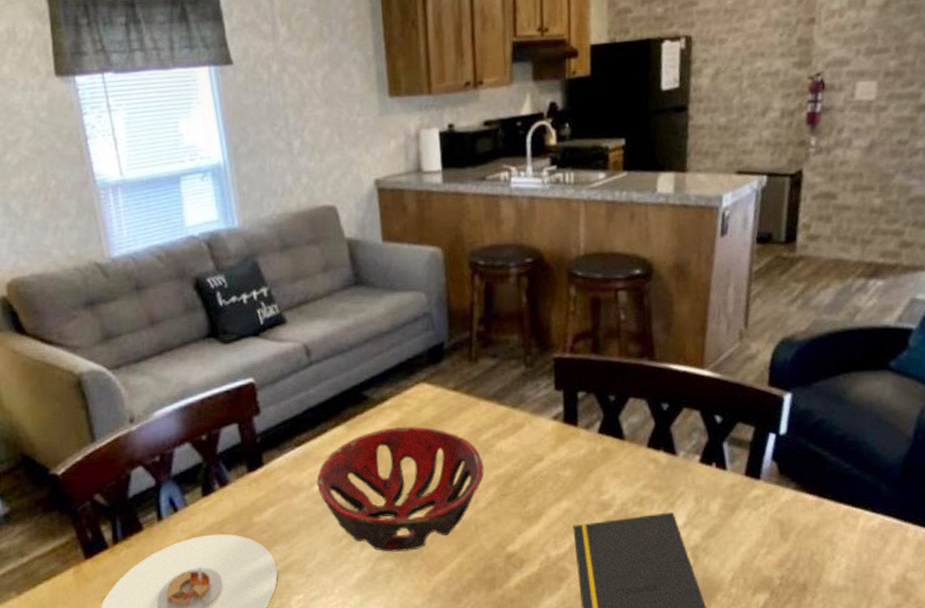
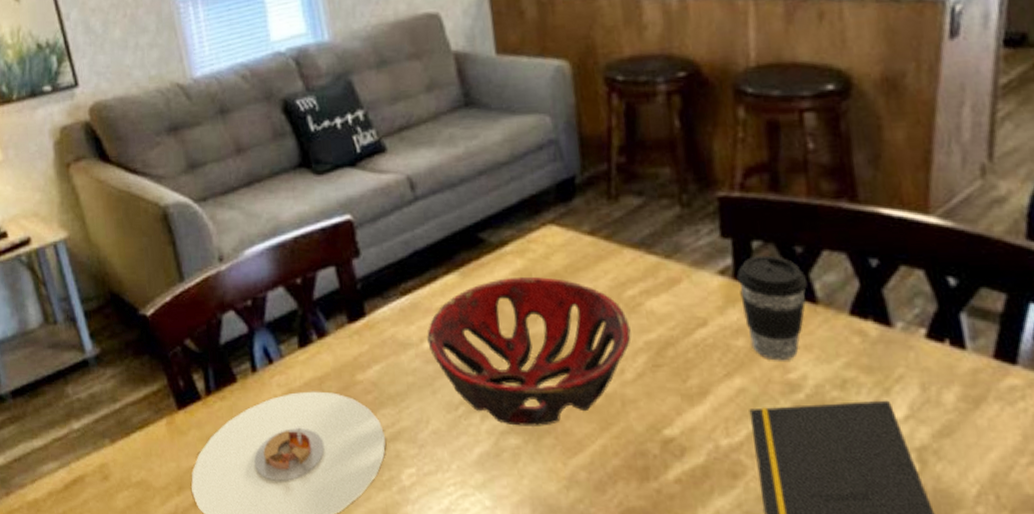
coffee cup: none [566,403,618,486] -> present [736,255,808,361]

